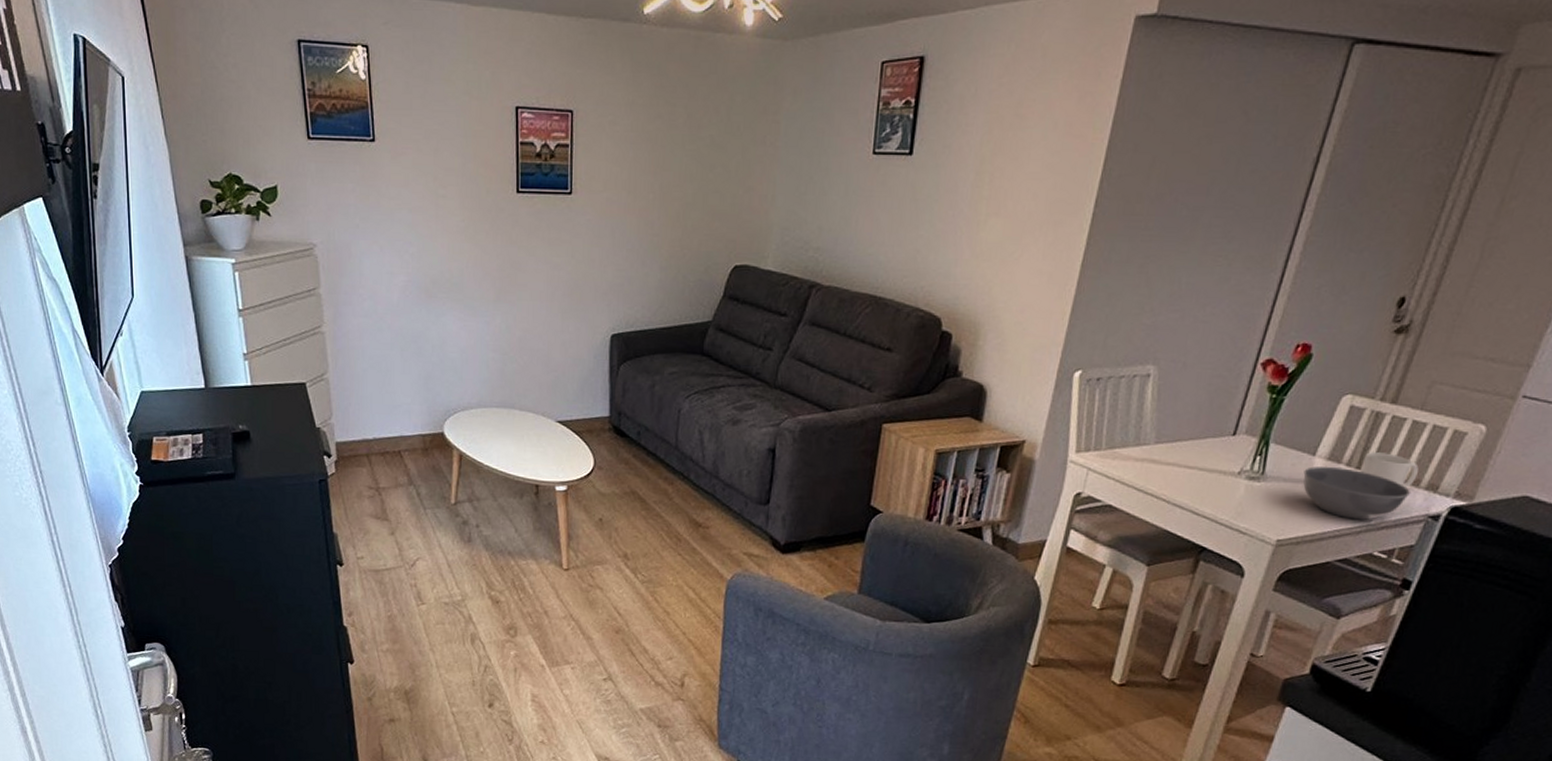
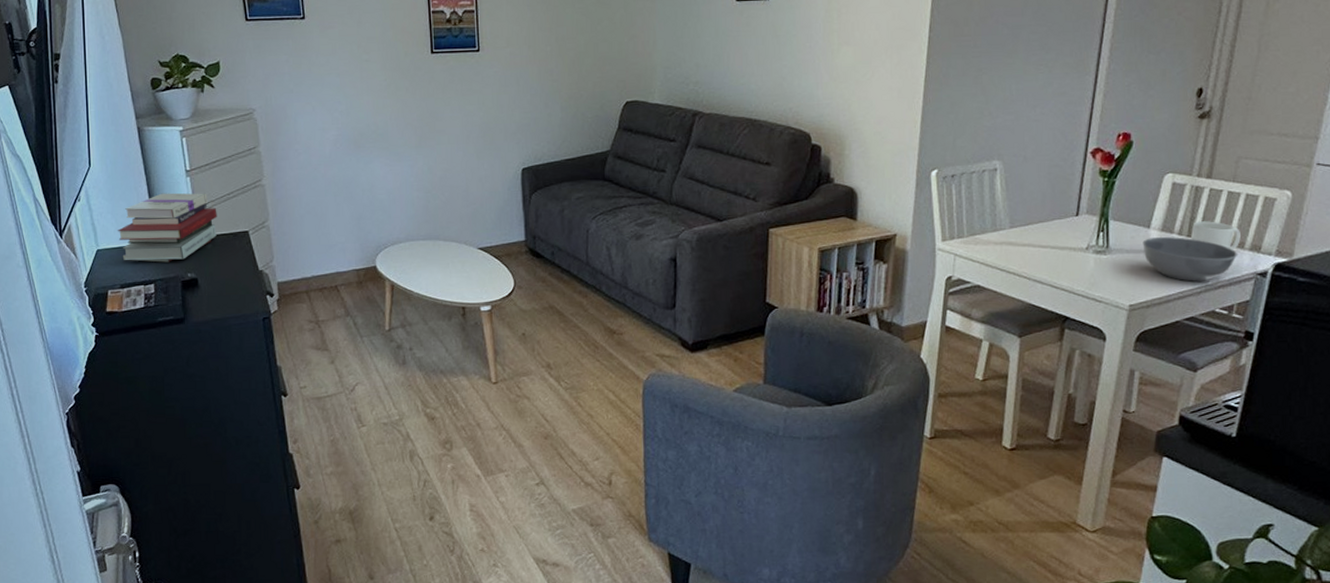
books: none [162,333,272,411] -> present [117,193,217,263]

